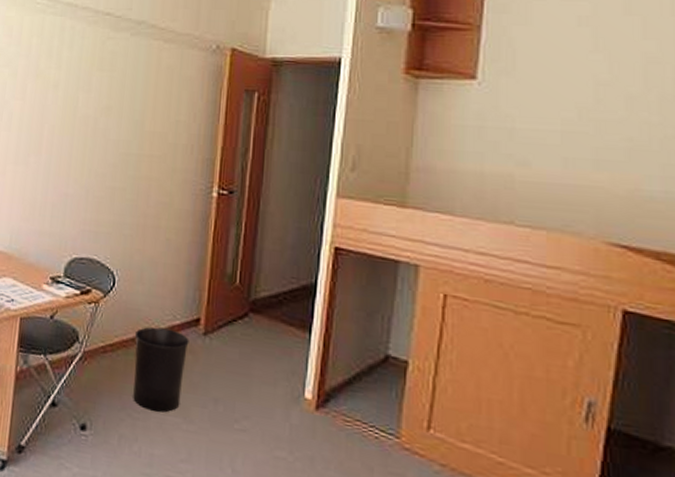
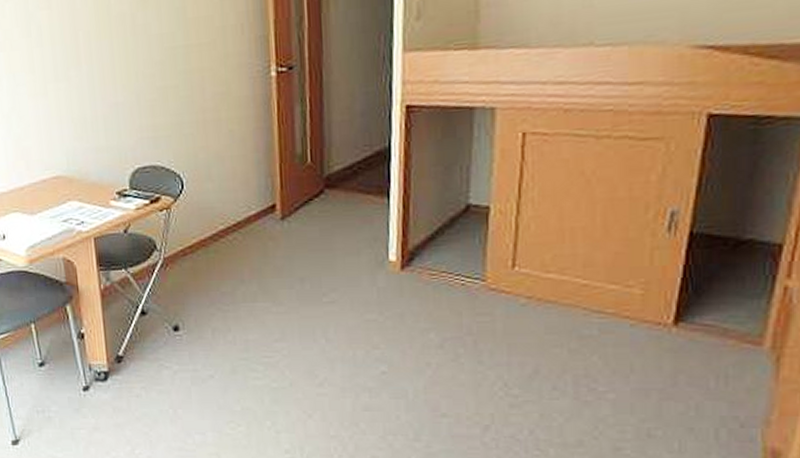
waste bin: present [133,326,189,412] -> none [211,220,268,301]

